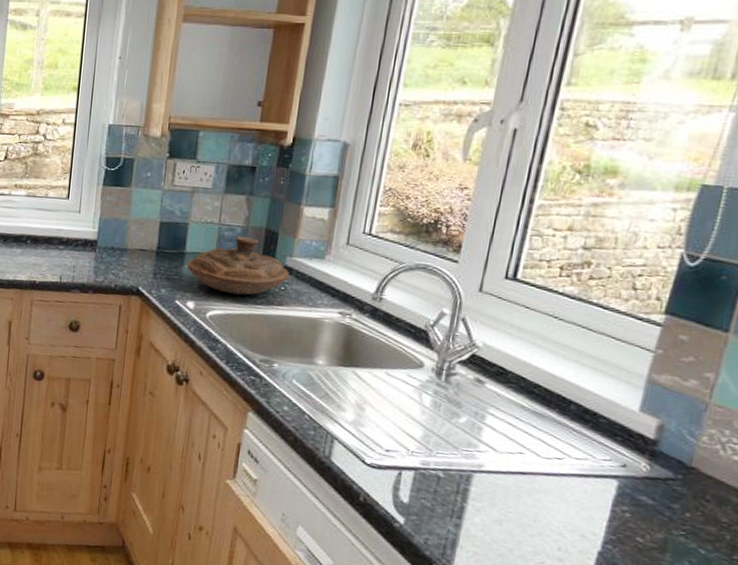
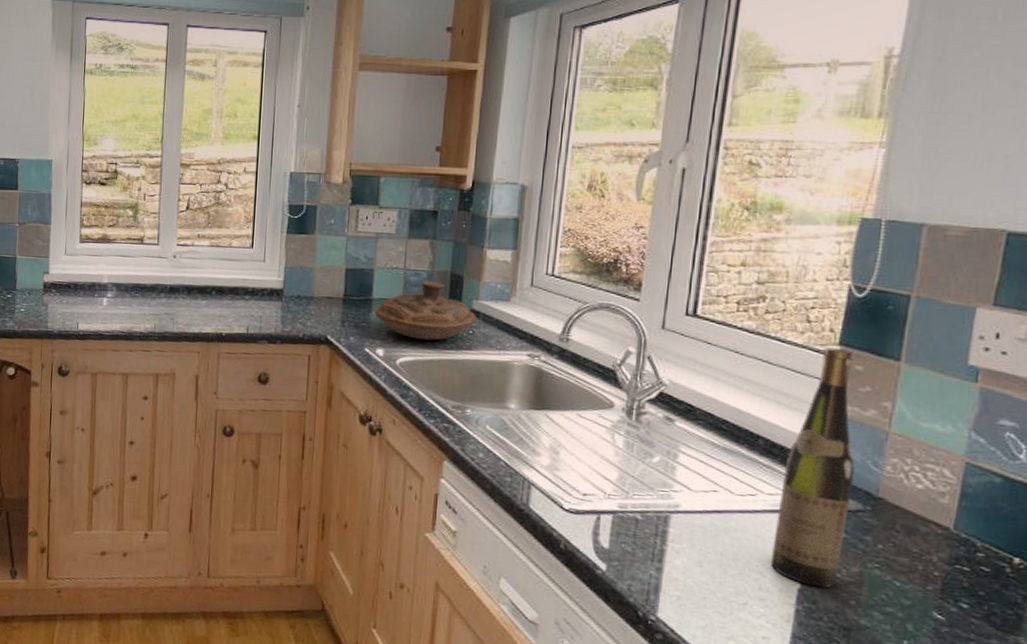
wine bottle: none [571,316,679,552] -> present [770,347,855,588]

